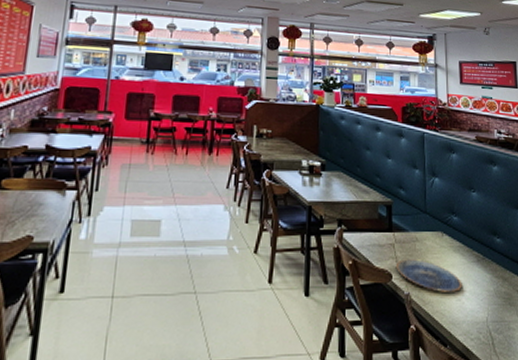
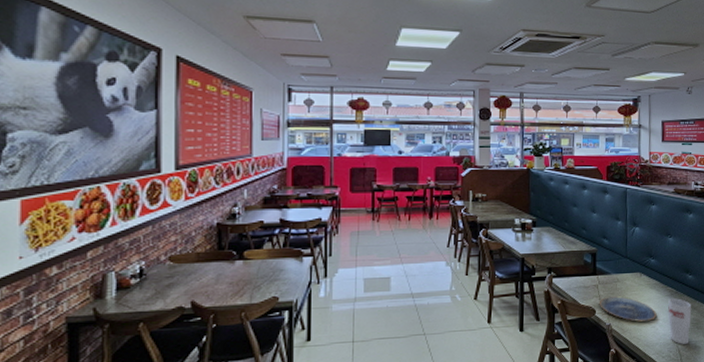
cup: none [475,266,502,324] -> present [668,298,691,344]

